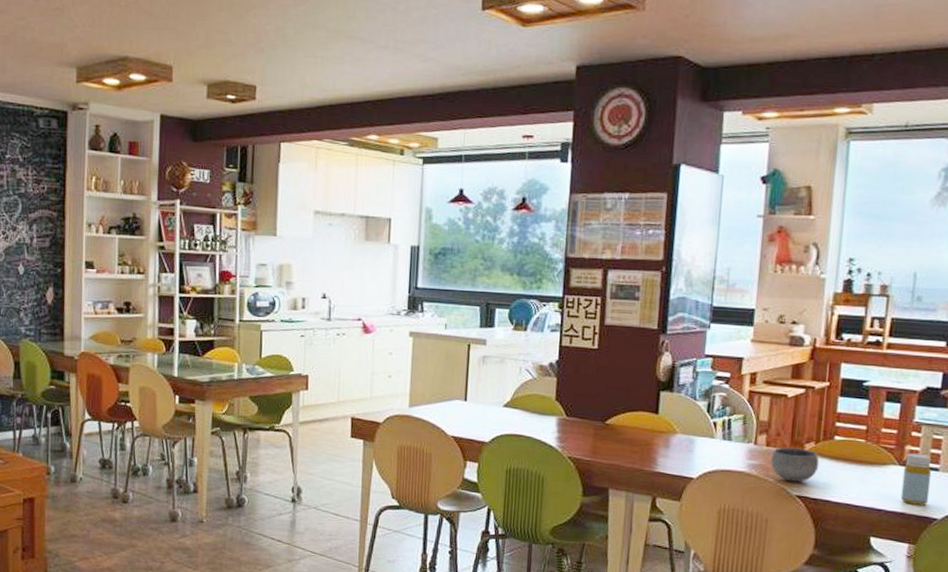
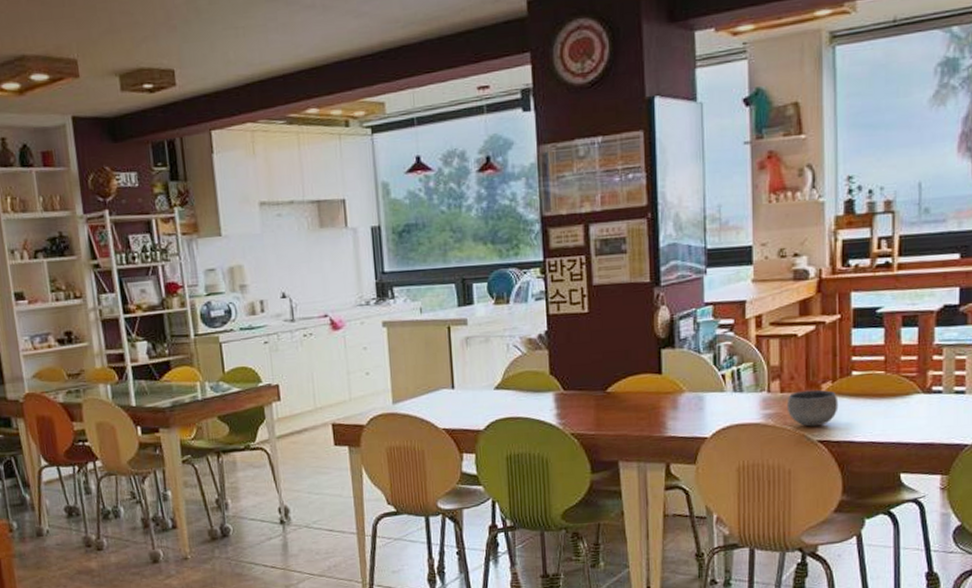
bottle: present [900,453,932,505] -> none [928,378,958,433]

